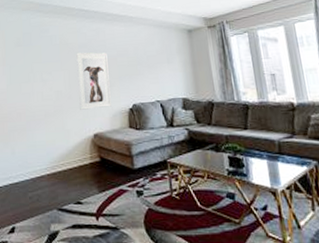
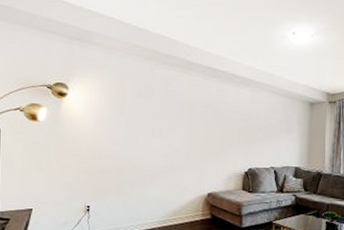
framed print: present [76,52,111,110] -> none [197,111,230,170]

